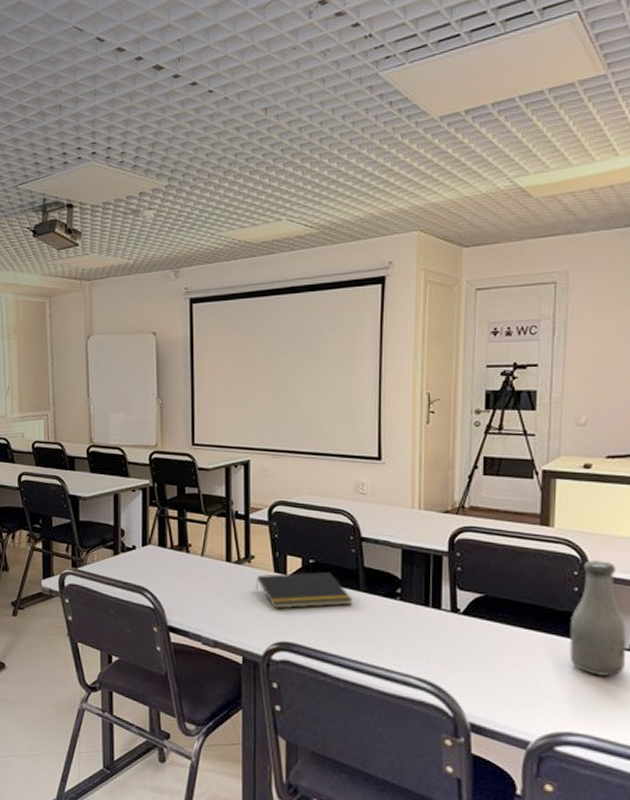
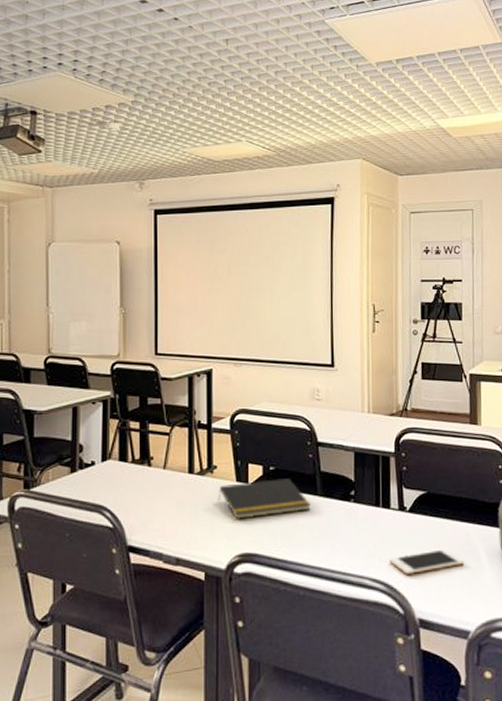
cell phone: none [438,655,525,678] -> present [389,549,464,574]

